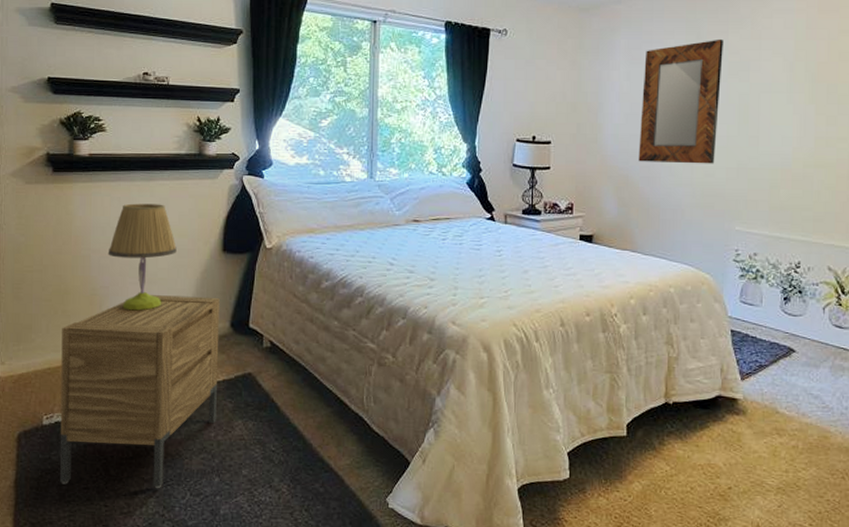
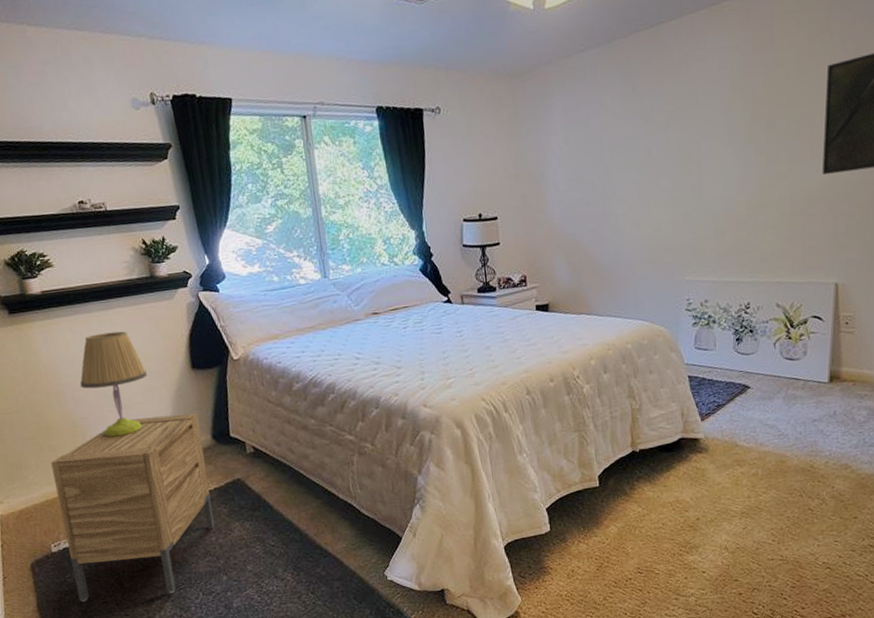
home mirror: present [638,38,723,164] -> none [582,88,661,226]

